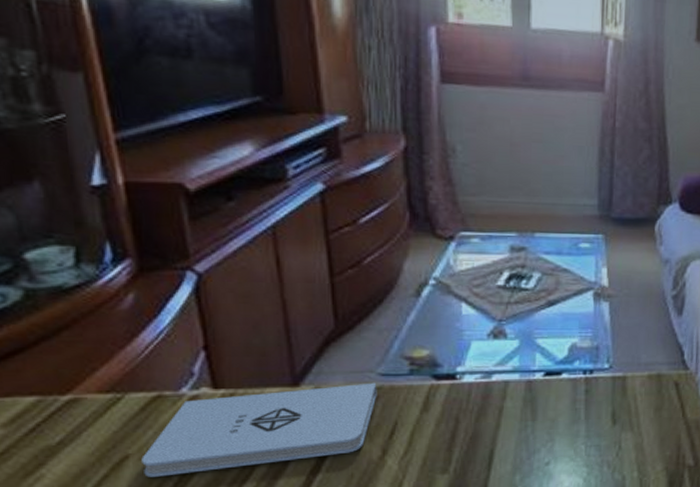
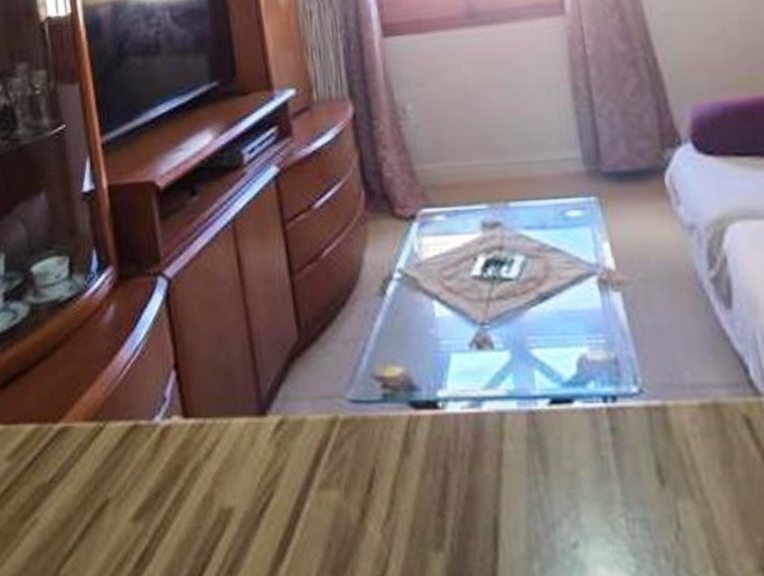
notepad: present [141,382,377,477] -> none [120,412,349,530]

